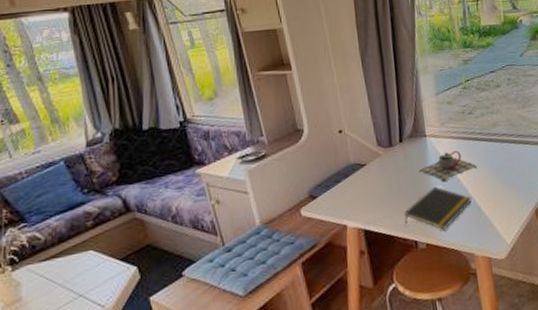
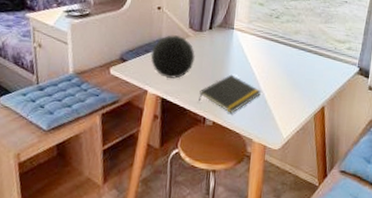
decorative orb: none [341,156,392,206] -> present [150,34,195,79]
teapot: present [420,150,478,183] -> none [221,47,273,73]

